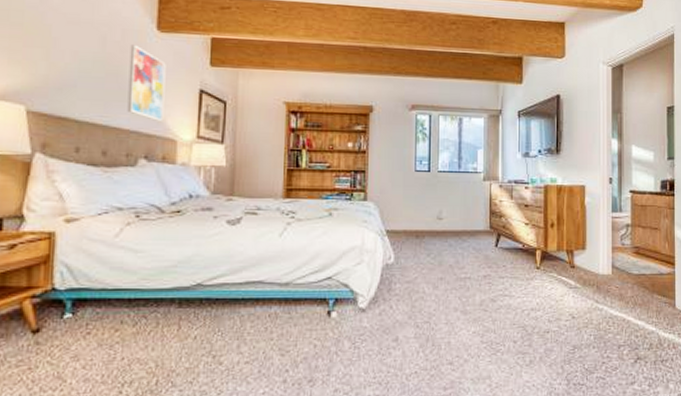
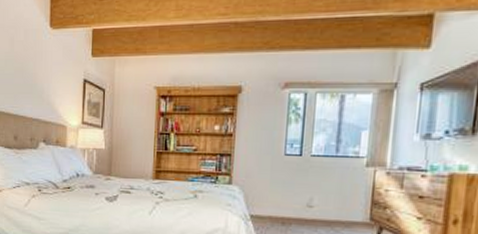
wall art: present [127,44,166,123] -> none [30,42,57,111]

